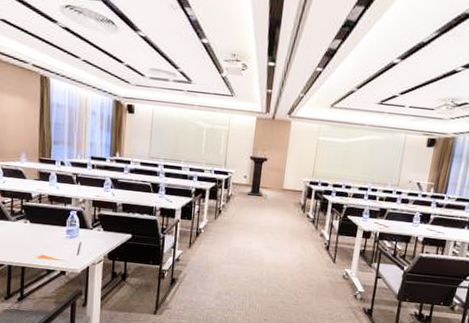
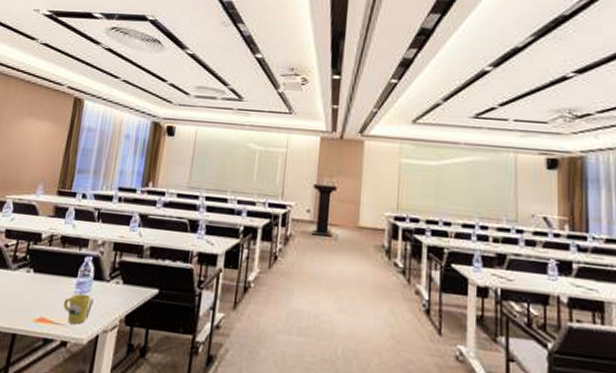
mug: none [58,238,79,259] -> present [63,293,91,324]

